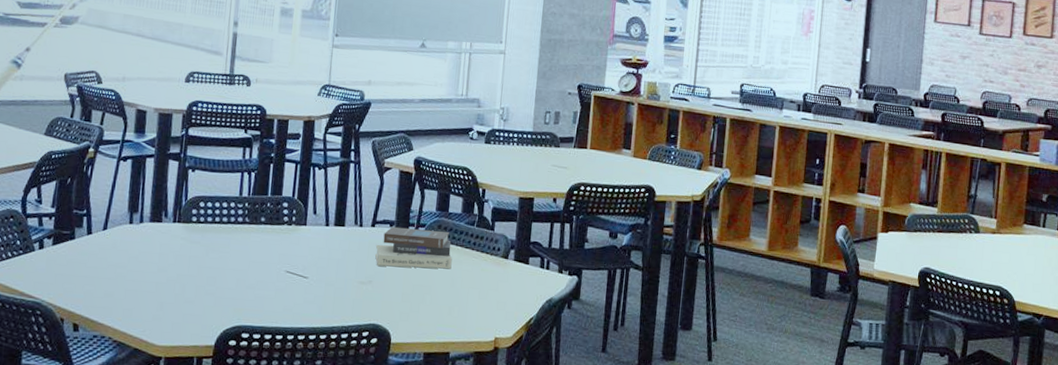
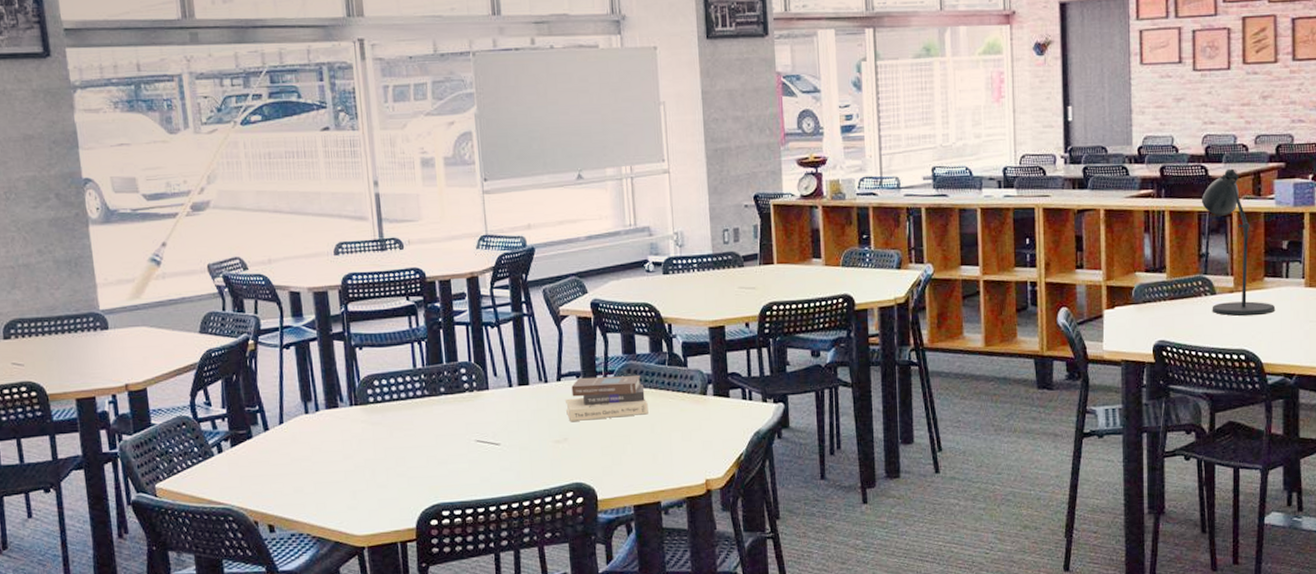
desk lamp: none [974,123,1030,258] -> present [1201,168,1275,316]

